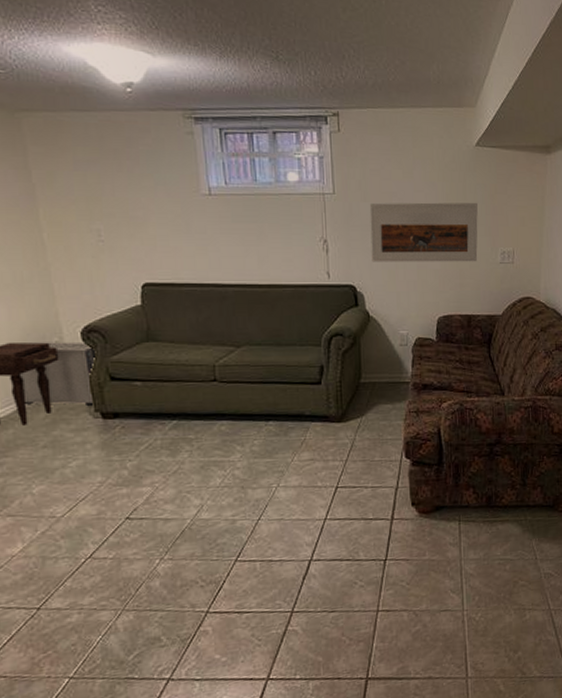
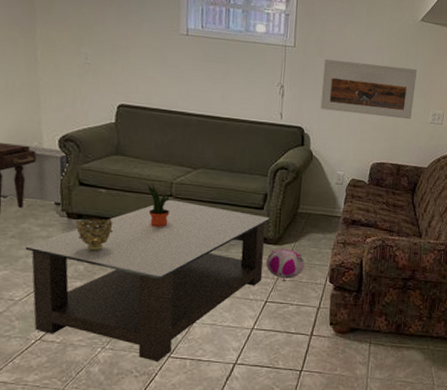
coffee table: none [59,384,329,569] -> present [25,199,270,363]
decorative bowl: none [113,414,156,453] -> present [76,216,114,251]
potted plant: none [187,369,217,418] -> present [147,184,170,227]
ball: none [331,425,375,463] -> present [266,249,305,282]

